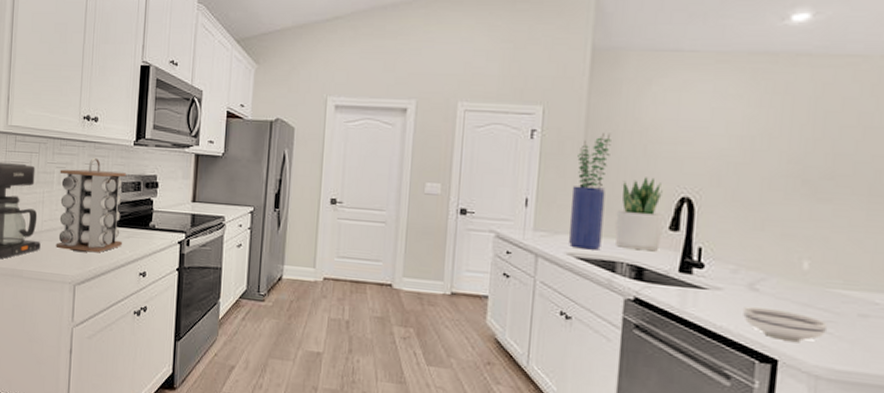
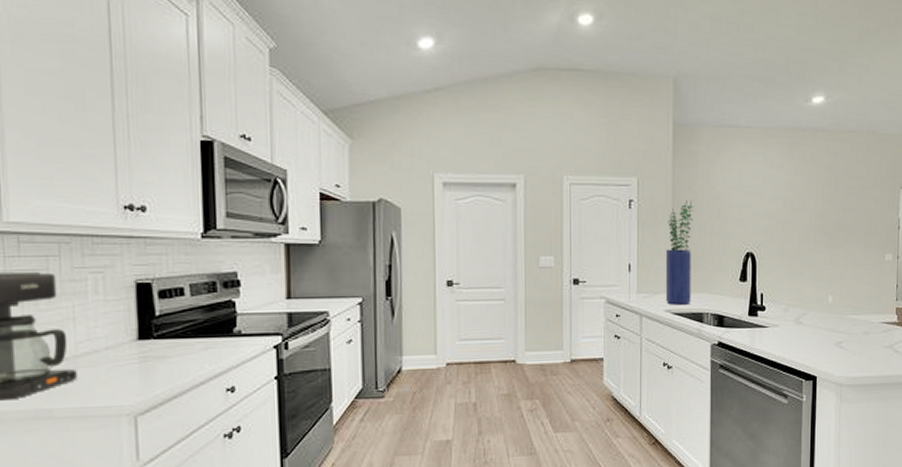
spice rack: present [56,157,127,253] -> none [95,256,198,375]
planter: present [615,177,663,252] -> none [701,237,734,301]
bowl: present [743,306,829,342] -> none [793,336,846,360]

